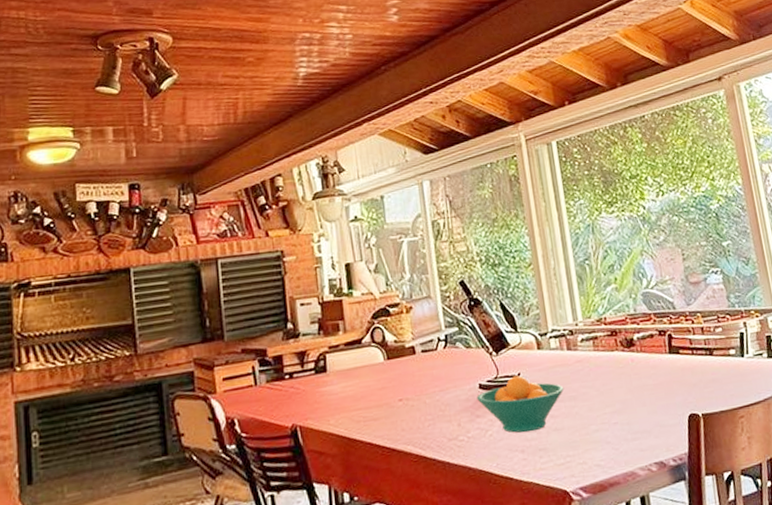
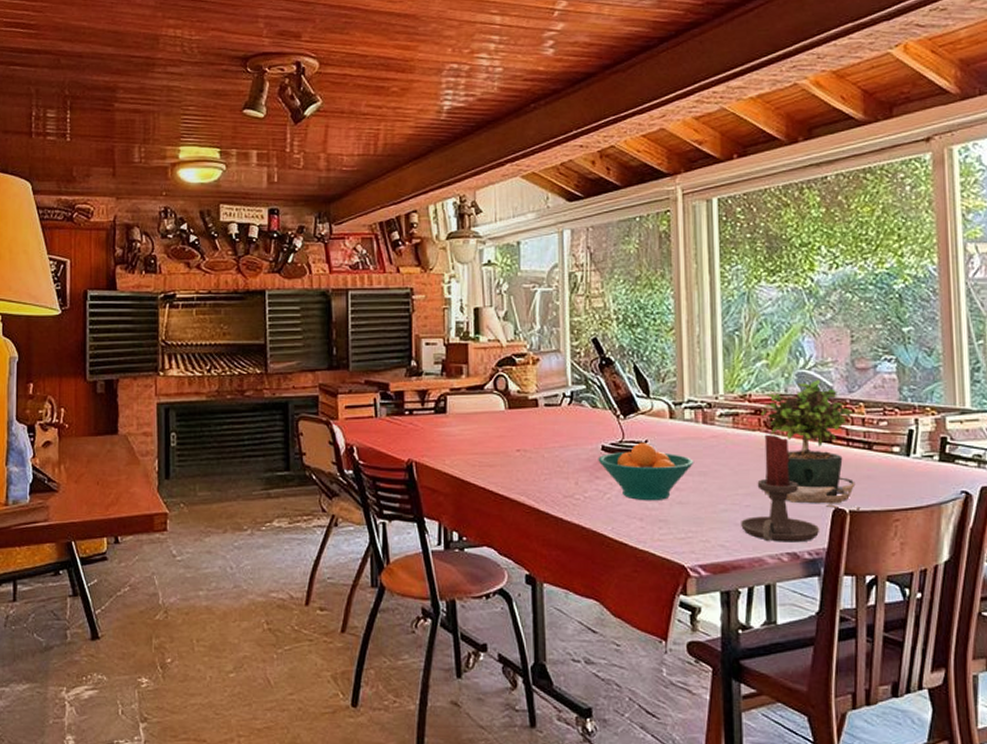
candle holder: none [612,352,680,454] -> present [741,434,820,543]
potted plant: none [616,296,712,414] -> present [760,379,861,511]

